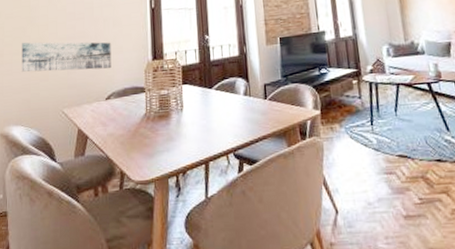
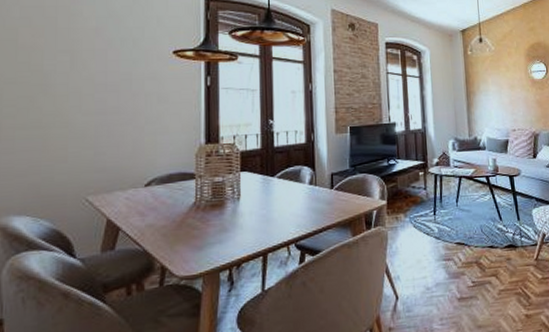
wall art: present [22,42,112,72] -> none [28,114,154,152]

